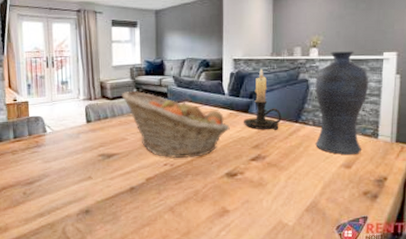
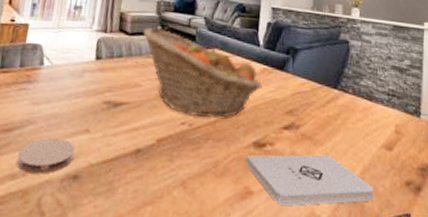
coaster: none [41,185,84,212] -> present [16,137,75,174]
notepad: none [221,177,334,219] -> present [246,154,374,206]
candle holder: present [243,68,282,130] -> none [277,22,320,95]
vase: present [315,51,369,155] -> none [355,14,411,135]

